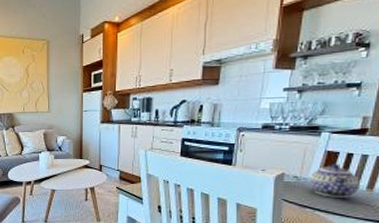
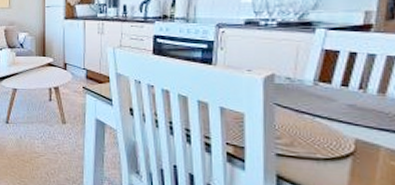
teapot: present [308,164,360,198] -> none [304,64,368,103]

